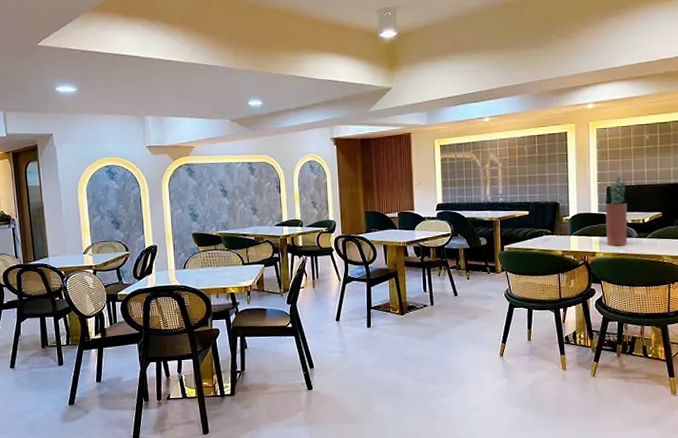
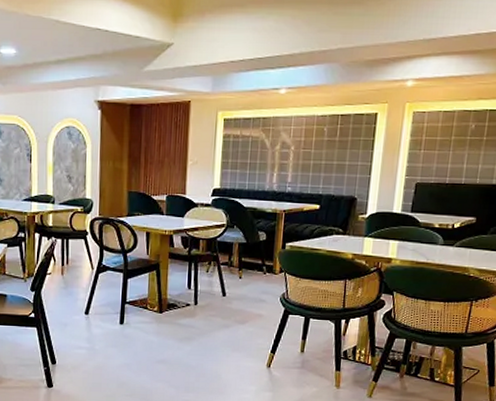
vase: present [605,175,628,247] -> none [405,169,440,254]

